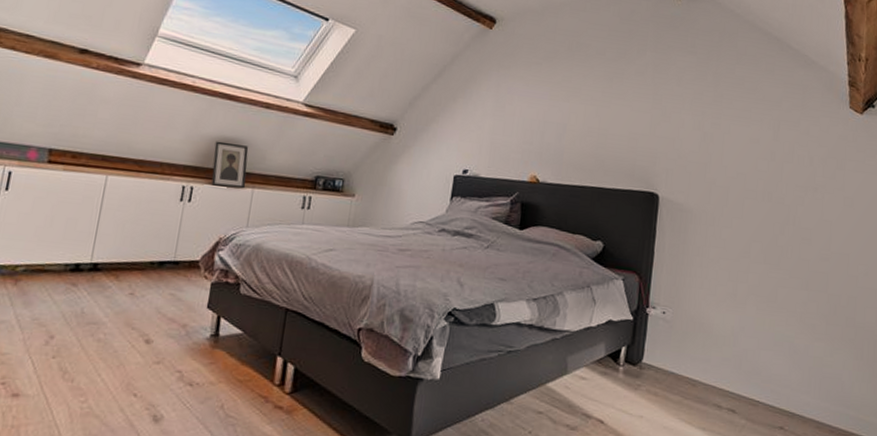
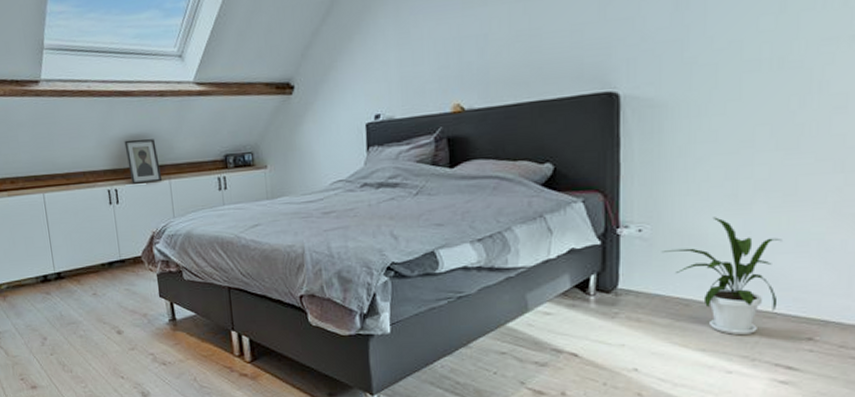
house plant: none [678,310,765,419] -> present [661,217,782,336]

